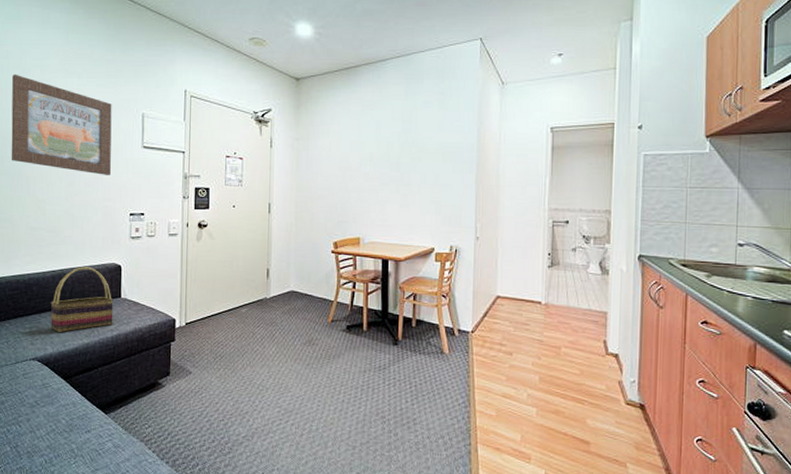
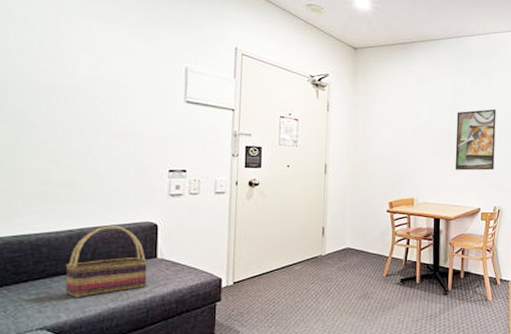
wall art: present [11,74,112,175] -> none [13,9,149,129]
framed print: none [404,133,452,205] -> present [455,109,496,171]

